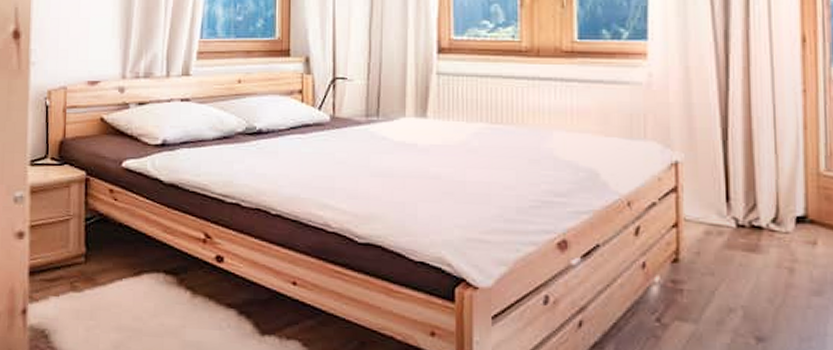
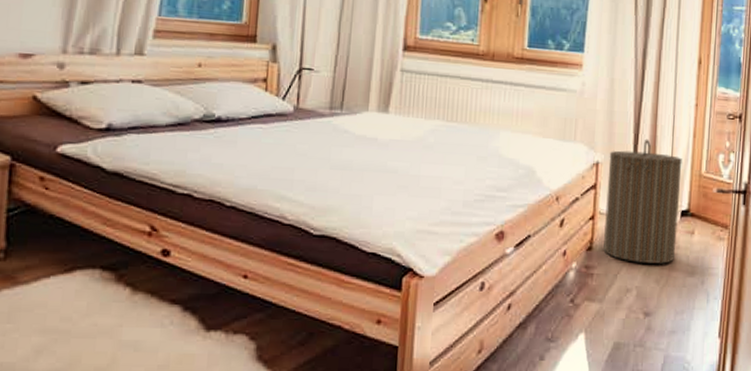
laundry hamper: none [691,133,793,280] -> present [603,138,682,264]

